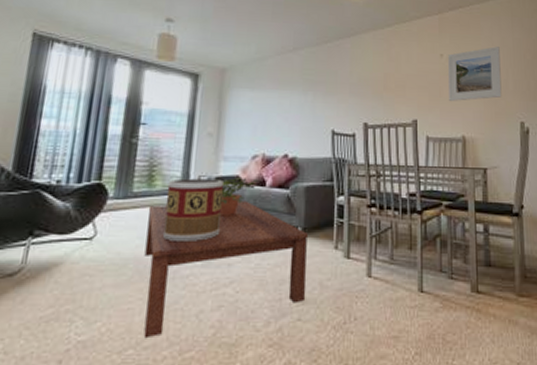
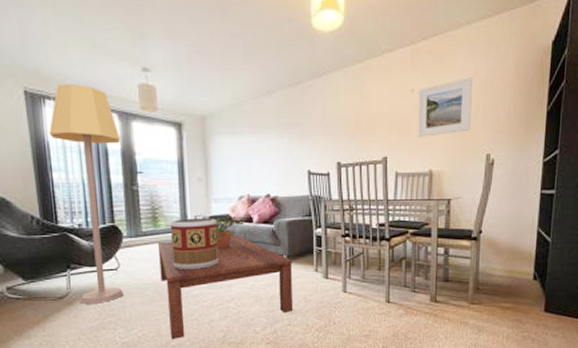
lamp: none [34,29,129,284] -> present [49,84,124,304]

